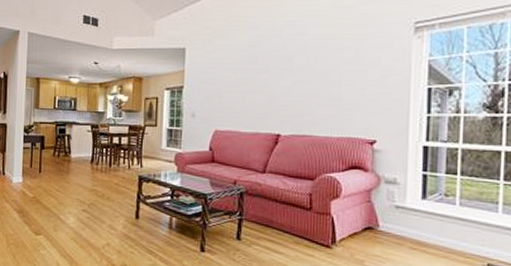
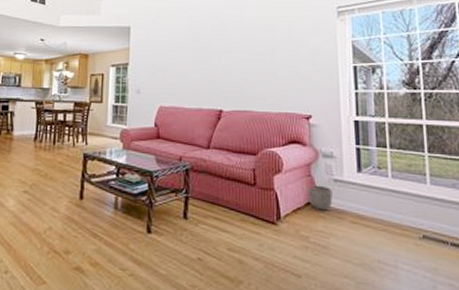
planter: none [366,210,393,237] -> present [308,184,333,211]

